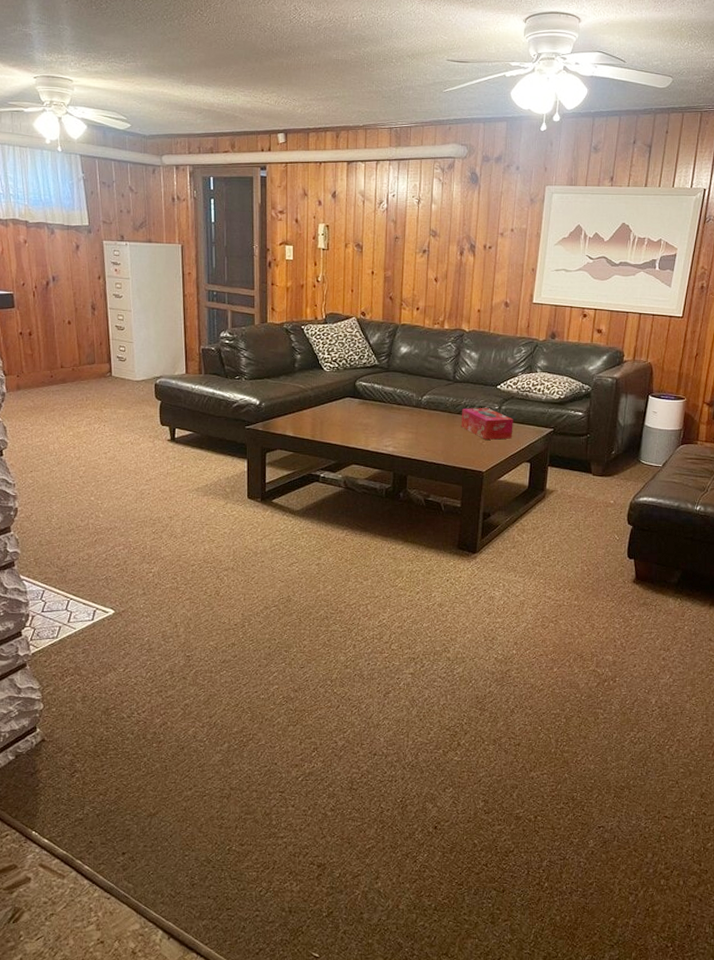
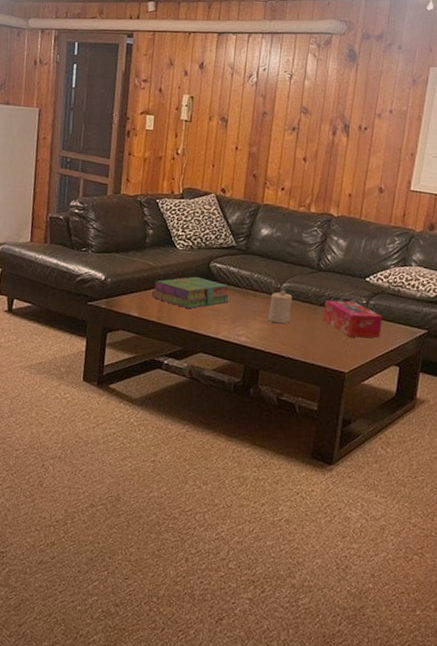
stack of books: none [304,395,376,426] -> present [151,276,230,309]
candle: none [412,402,433,433] -> present [268,290,293,324]

